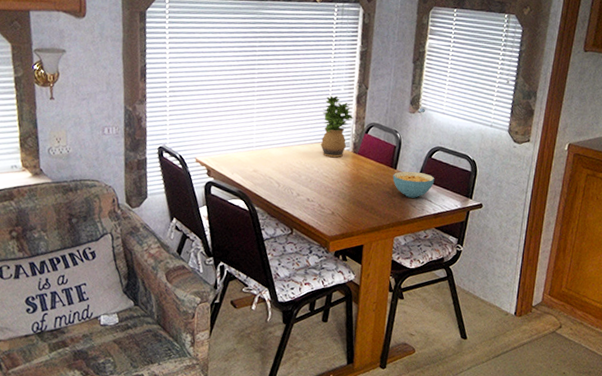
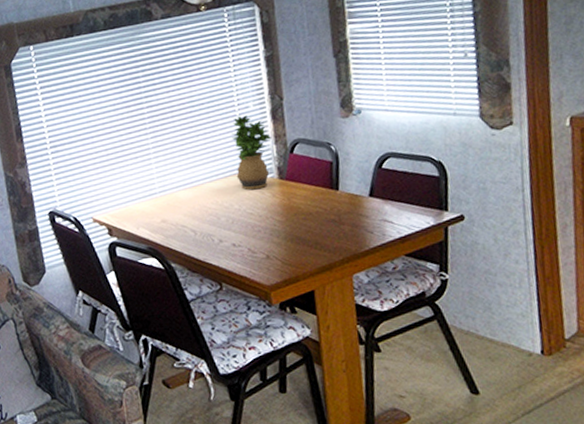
cereal bowl: present [392,171,435,198] -> none [335,188,392,223]

